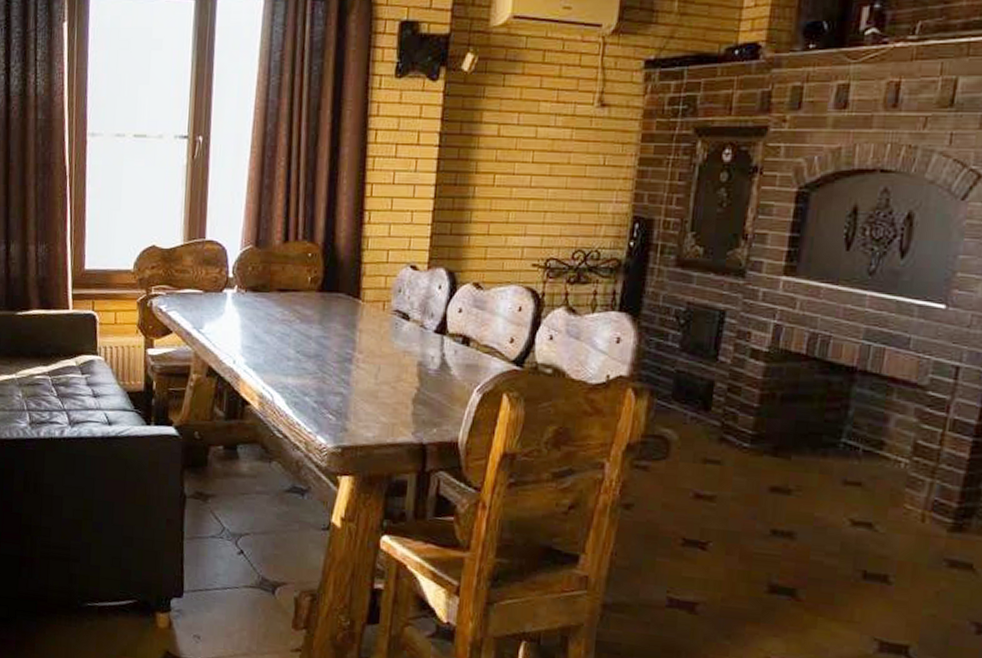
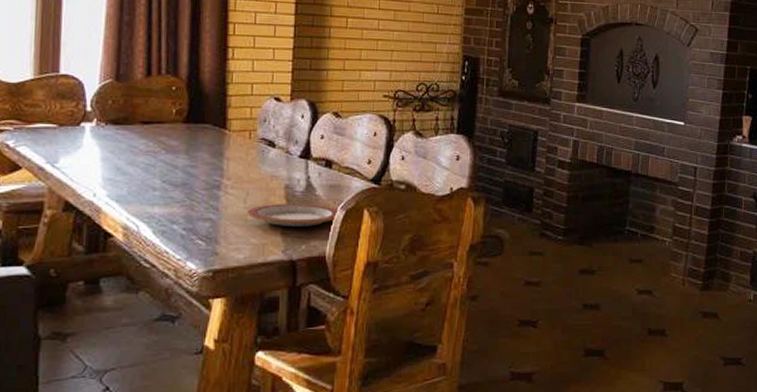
plate: none [377,381,476,409] -> present [246,204,340,226]

